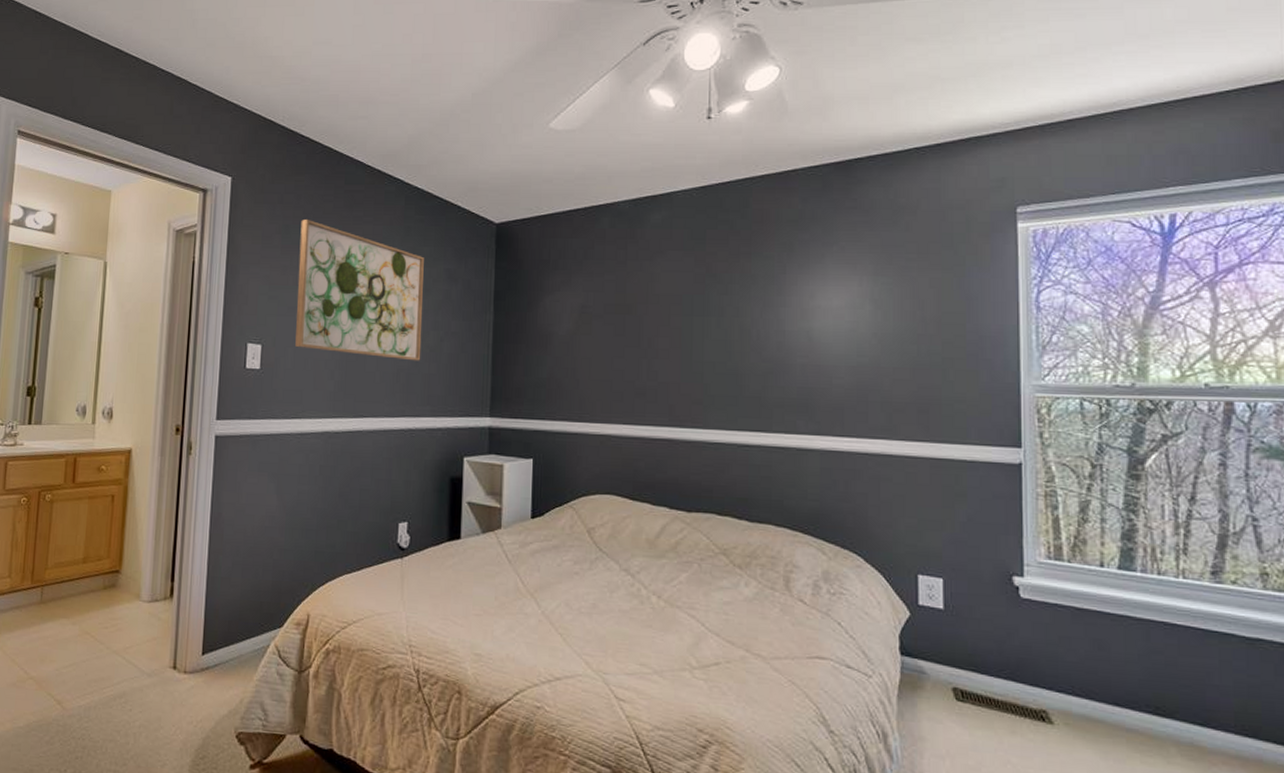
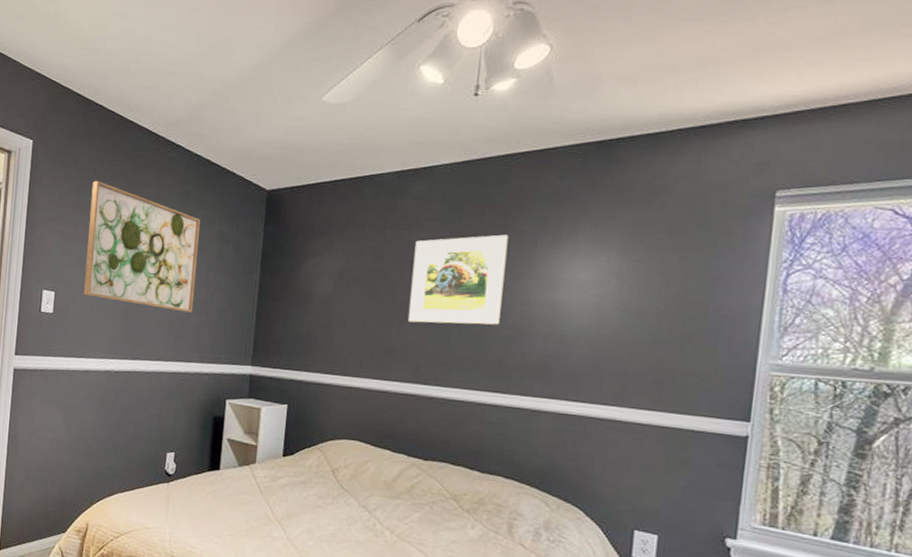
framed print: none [657,261,756,360] -> present [408,234,509,325]

